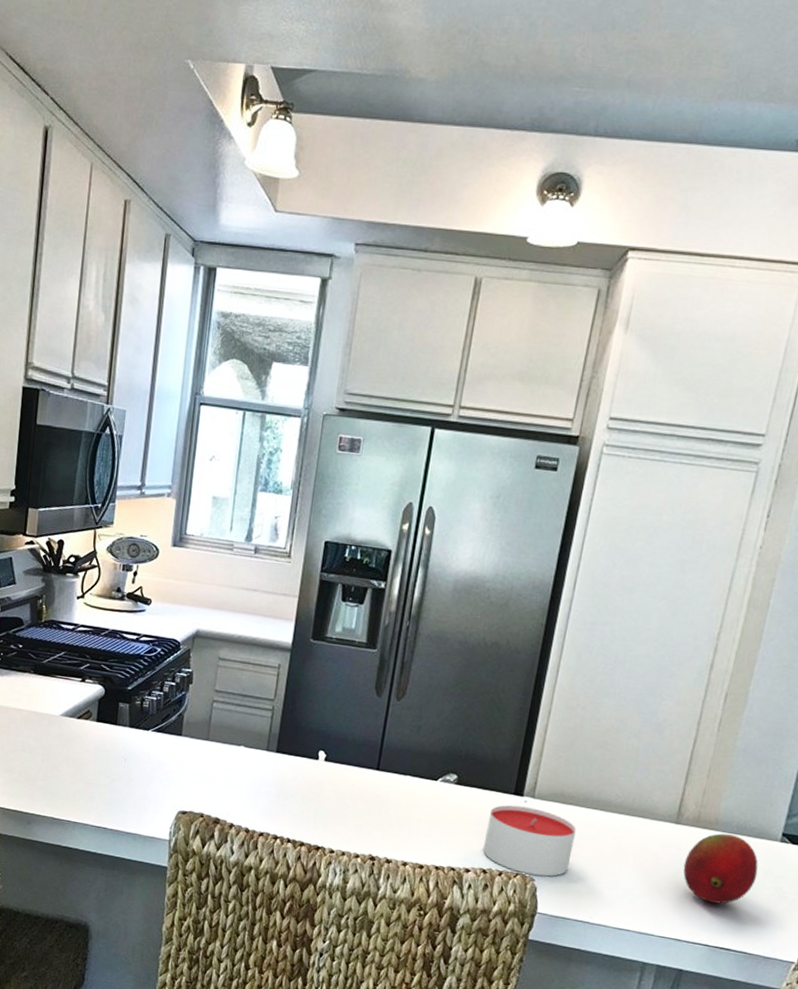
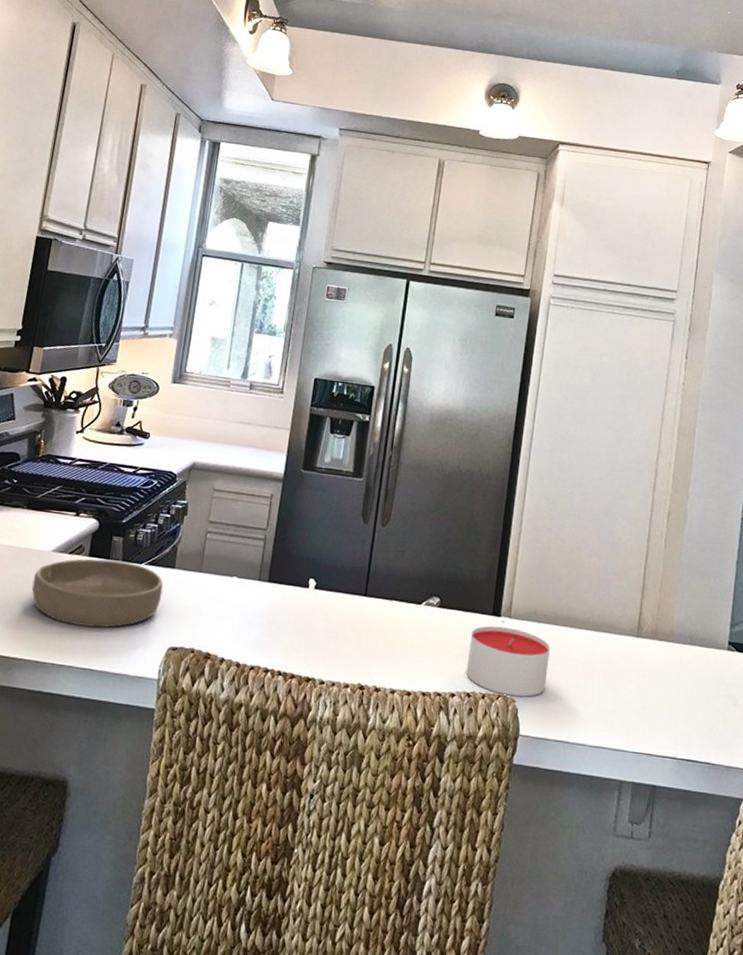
bowl: none [44,723,171,790] -> present [31,558,164,628]
fruit: present [683,833,759,904] -> none [647,644,712,715]

